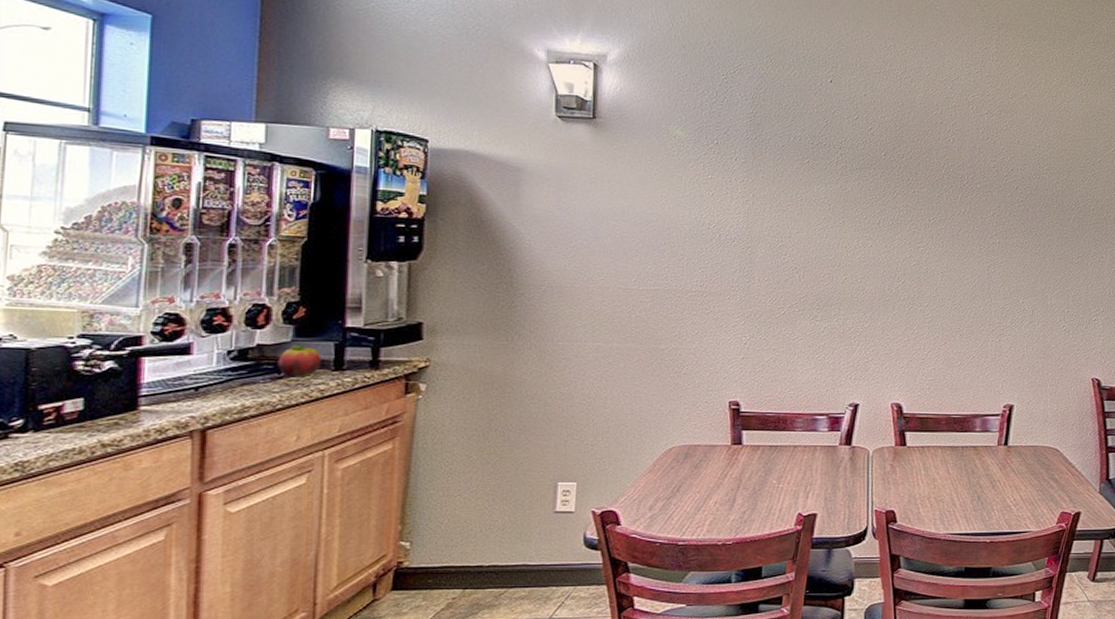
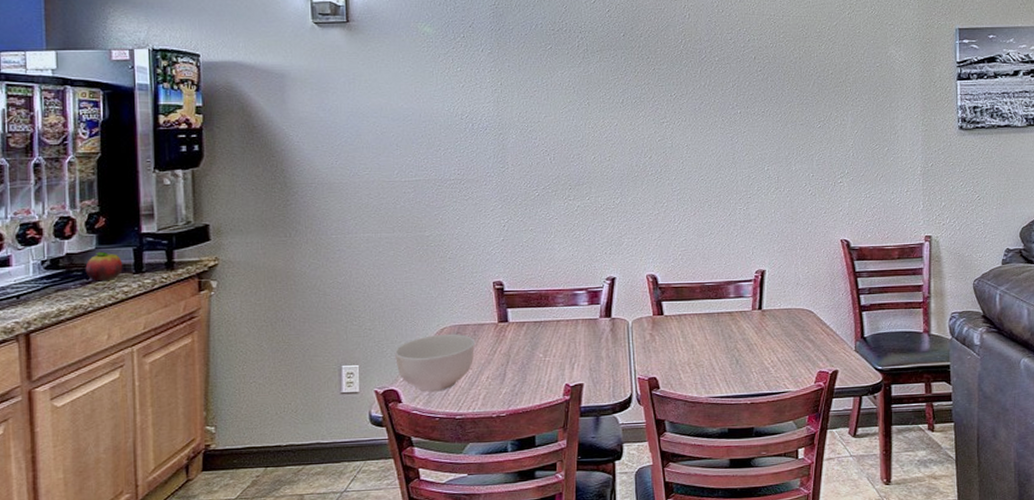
bowl: none [616,454,706,515] -> present [394,333,476,392]

